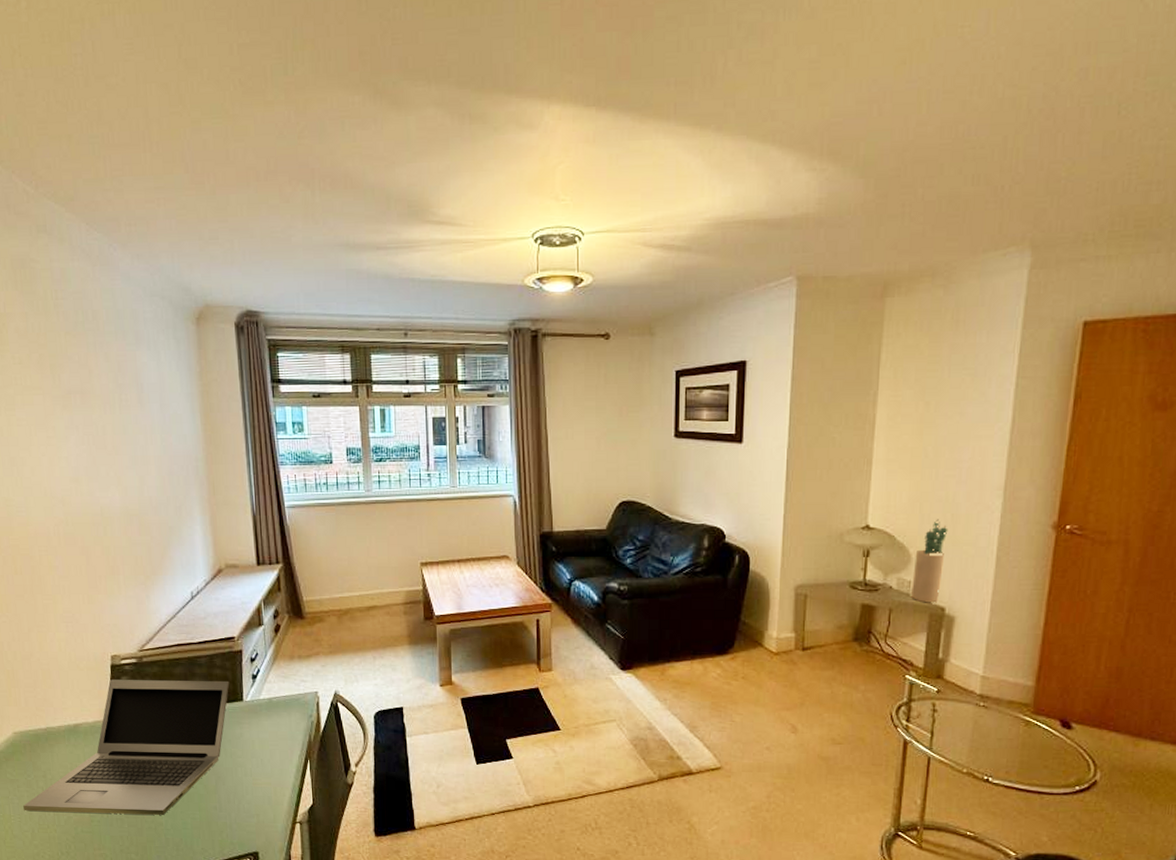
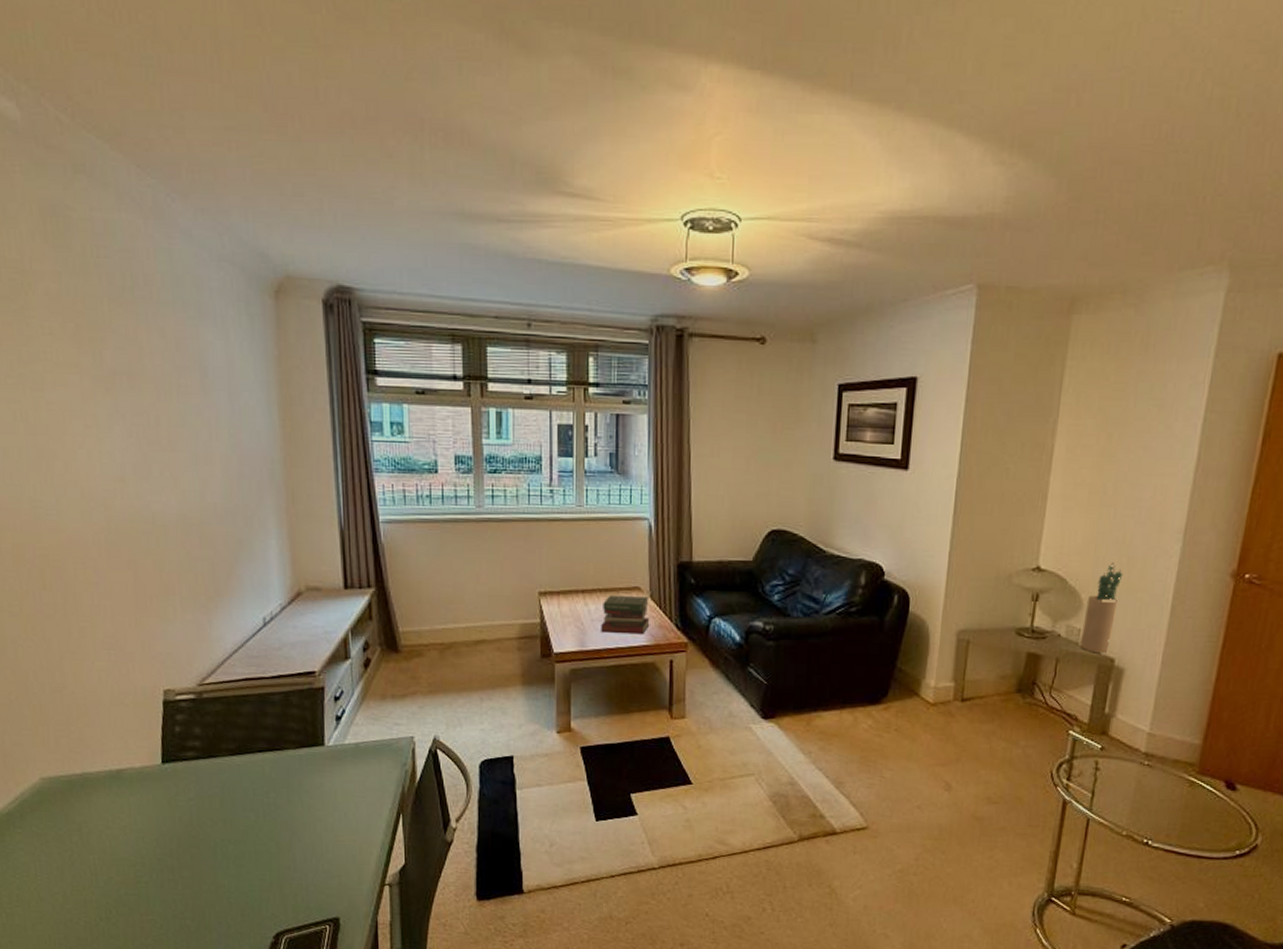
laptop: present [23,679,230,815] -> none [53,718,309,876]
books: none [475,563,518,598] -> present [601,594,650,635]

